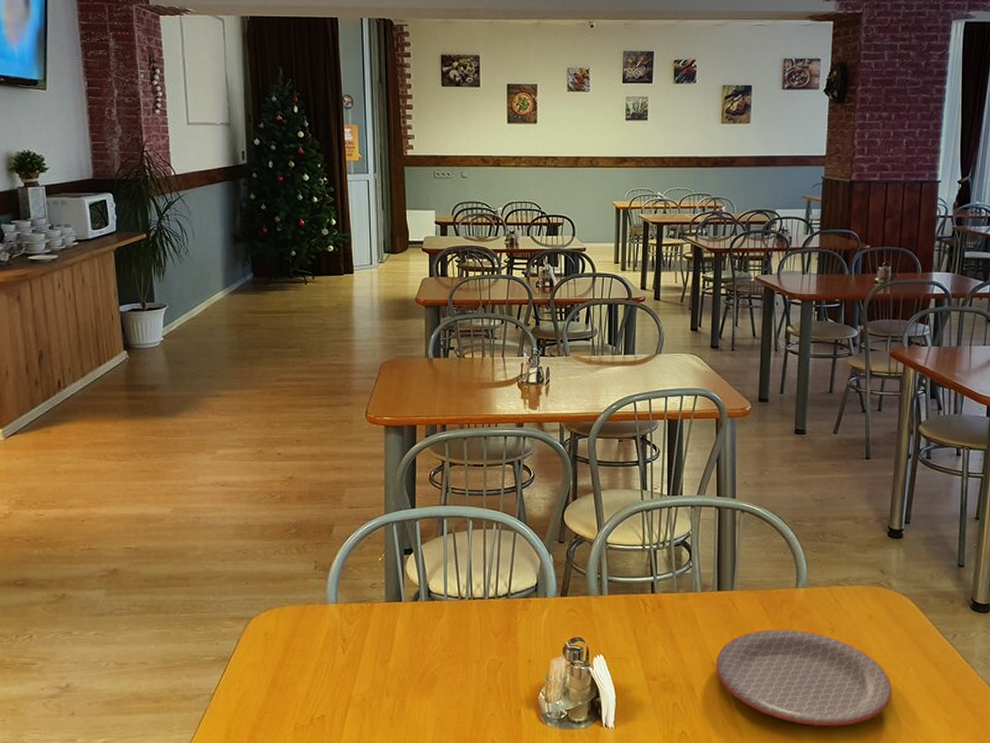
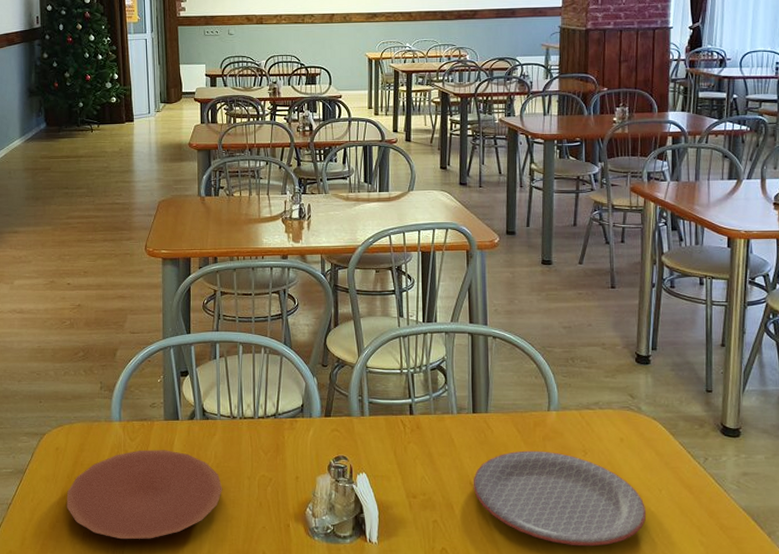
plate: none [276,634,449,730] -> present [66,450,223,540]

